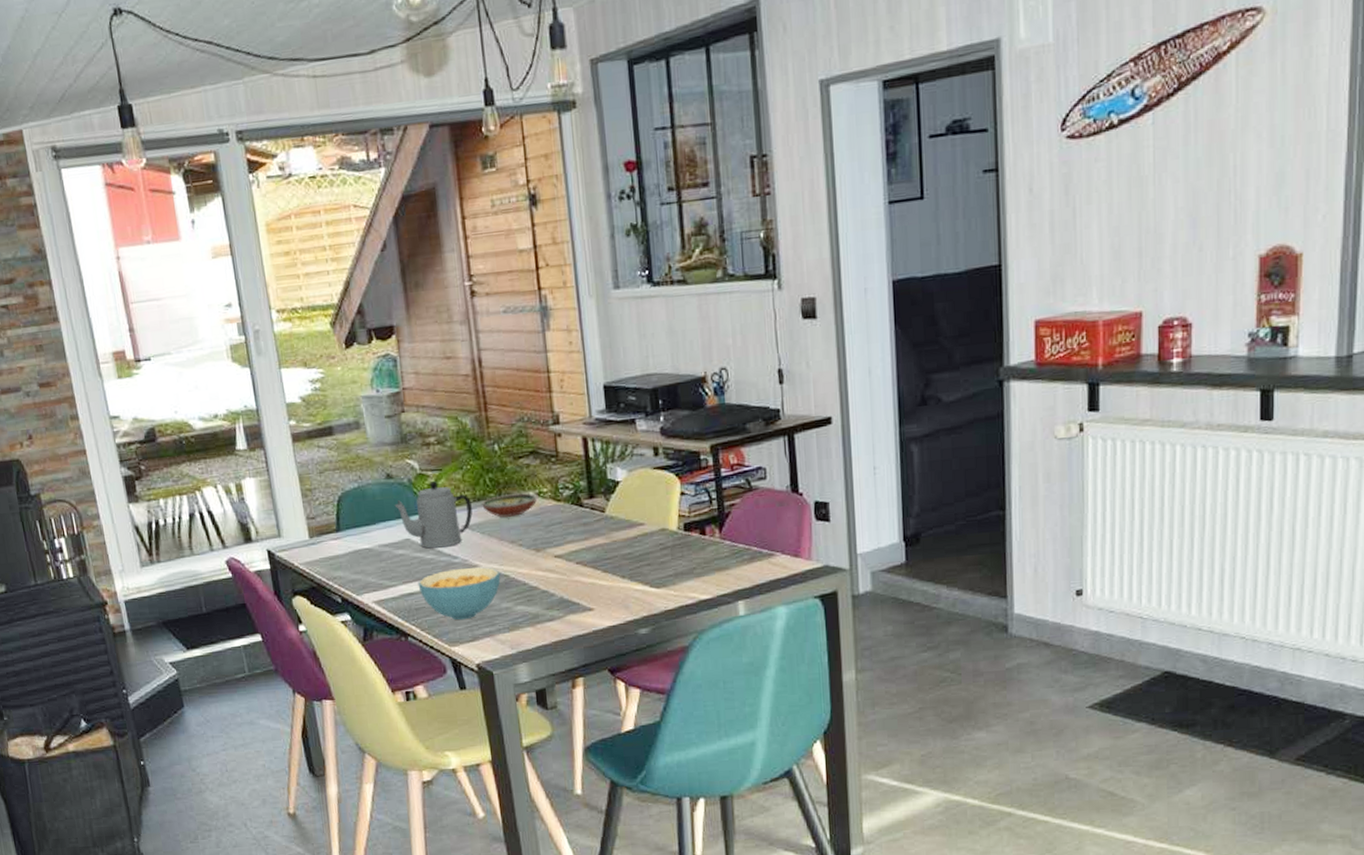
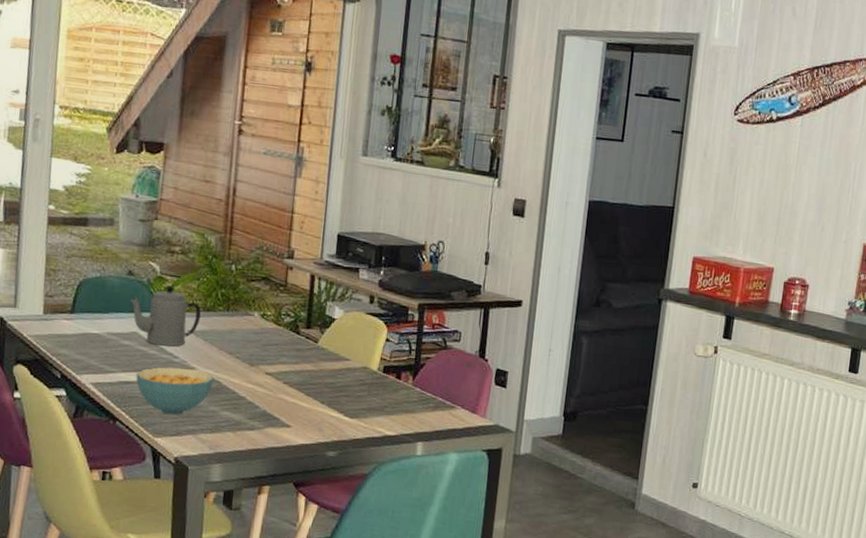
decorative bowl: present [480,493,538,518] -> none [209,310,261,331]

